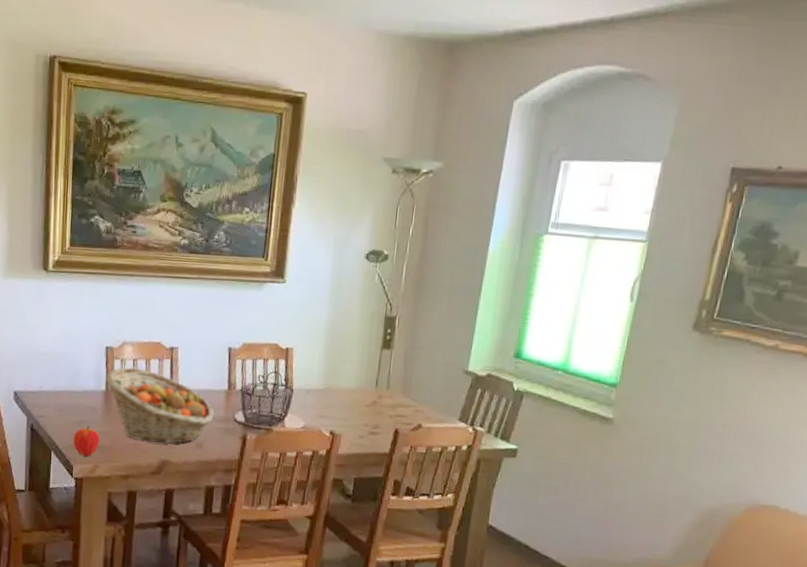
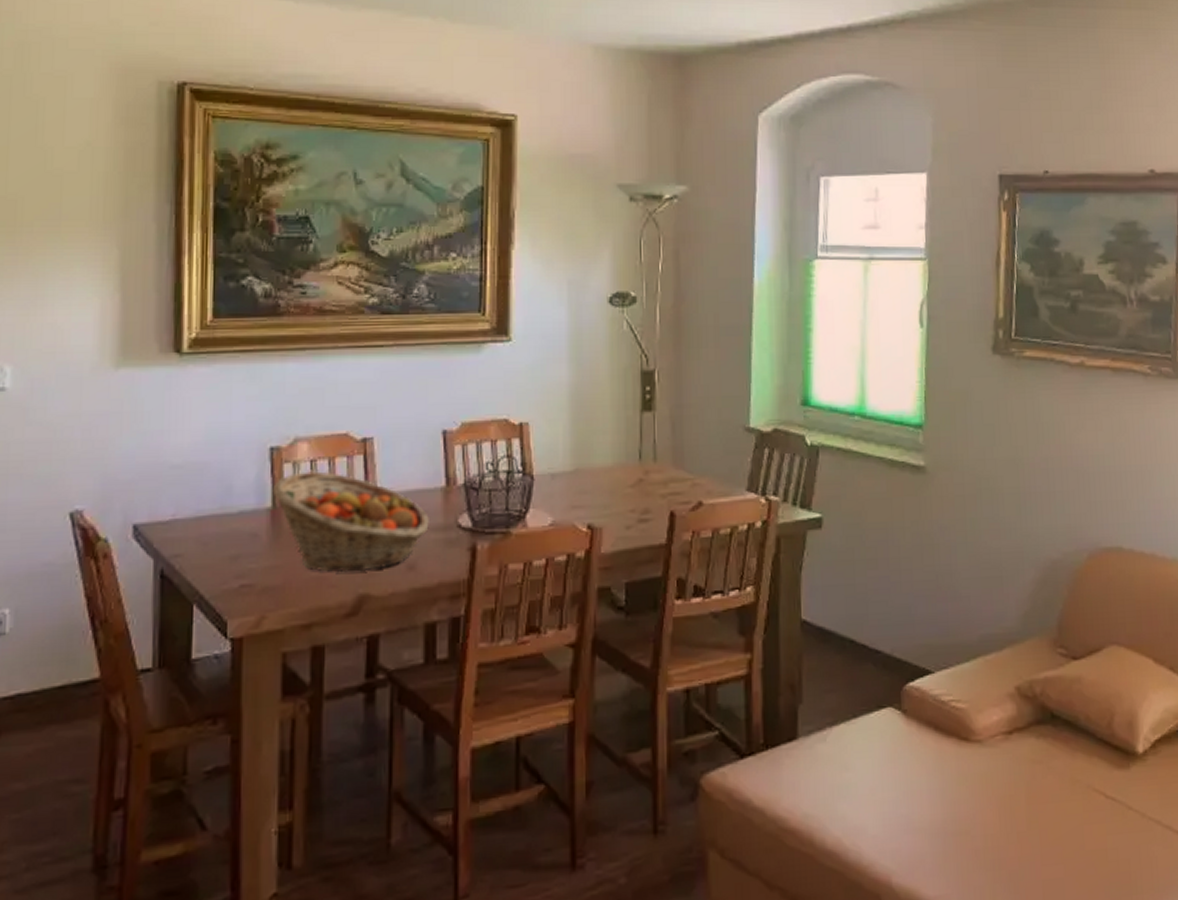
apple: present [73,425,100,457] -> none [226,559,266,606]

